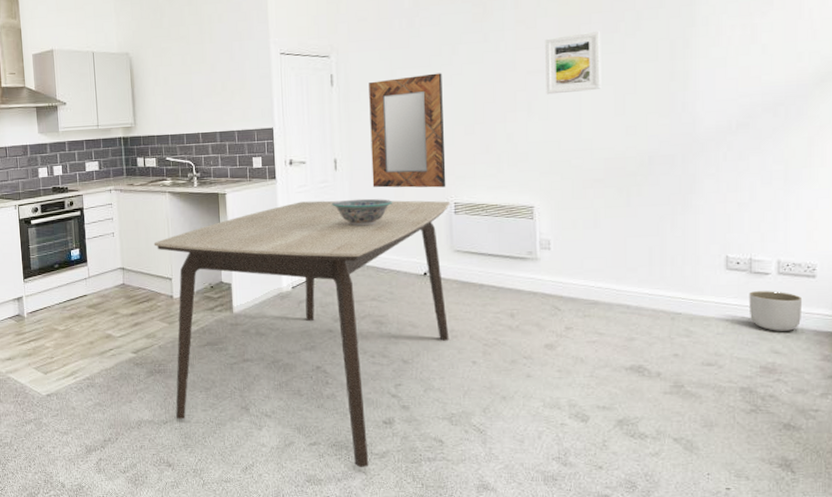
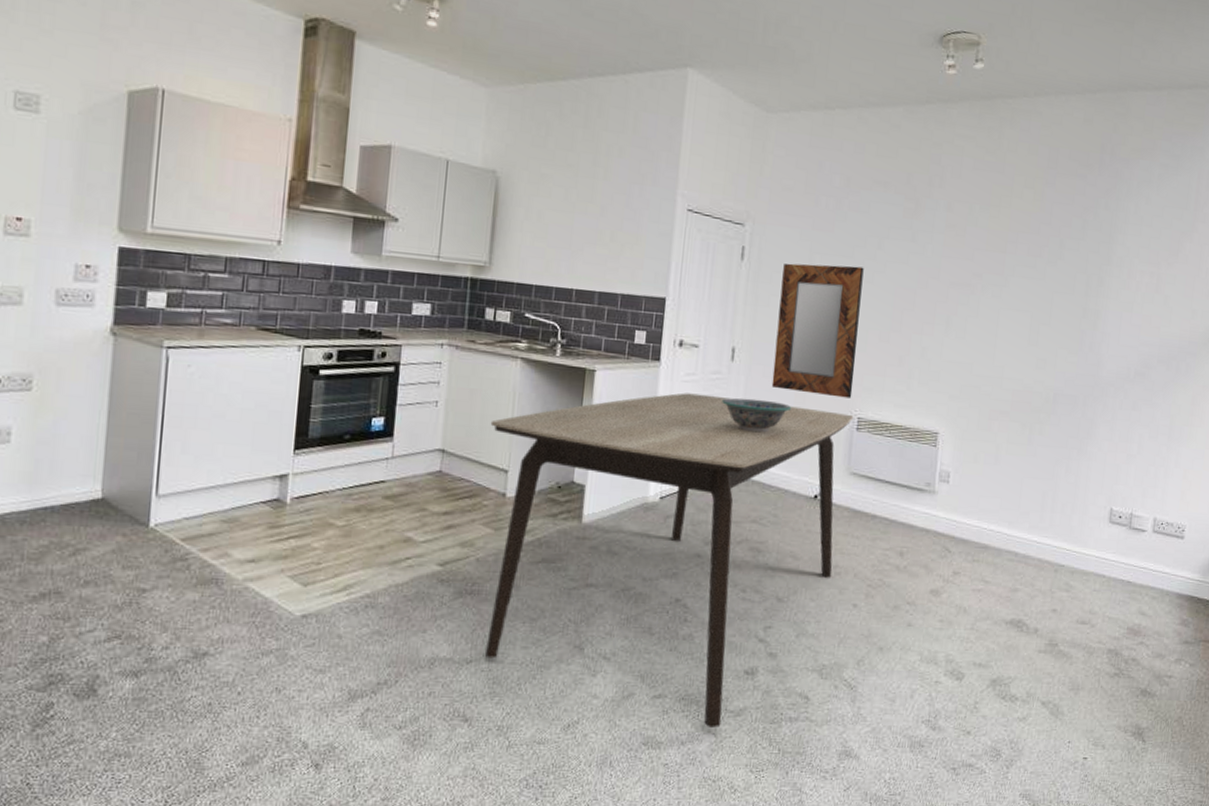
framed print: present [545,30,602,95] -> none [966,250,1025,315]
planter: present [749,291,803,331] -> none [1124,548,1171,592]

